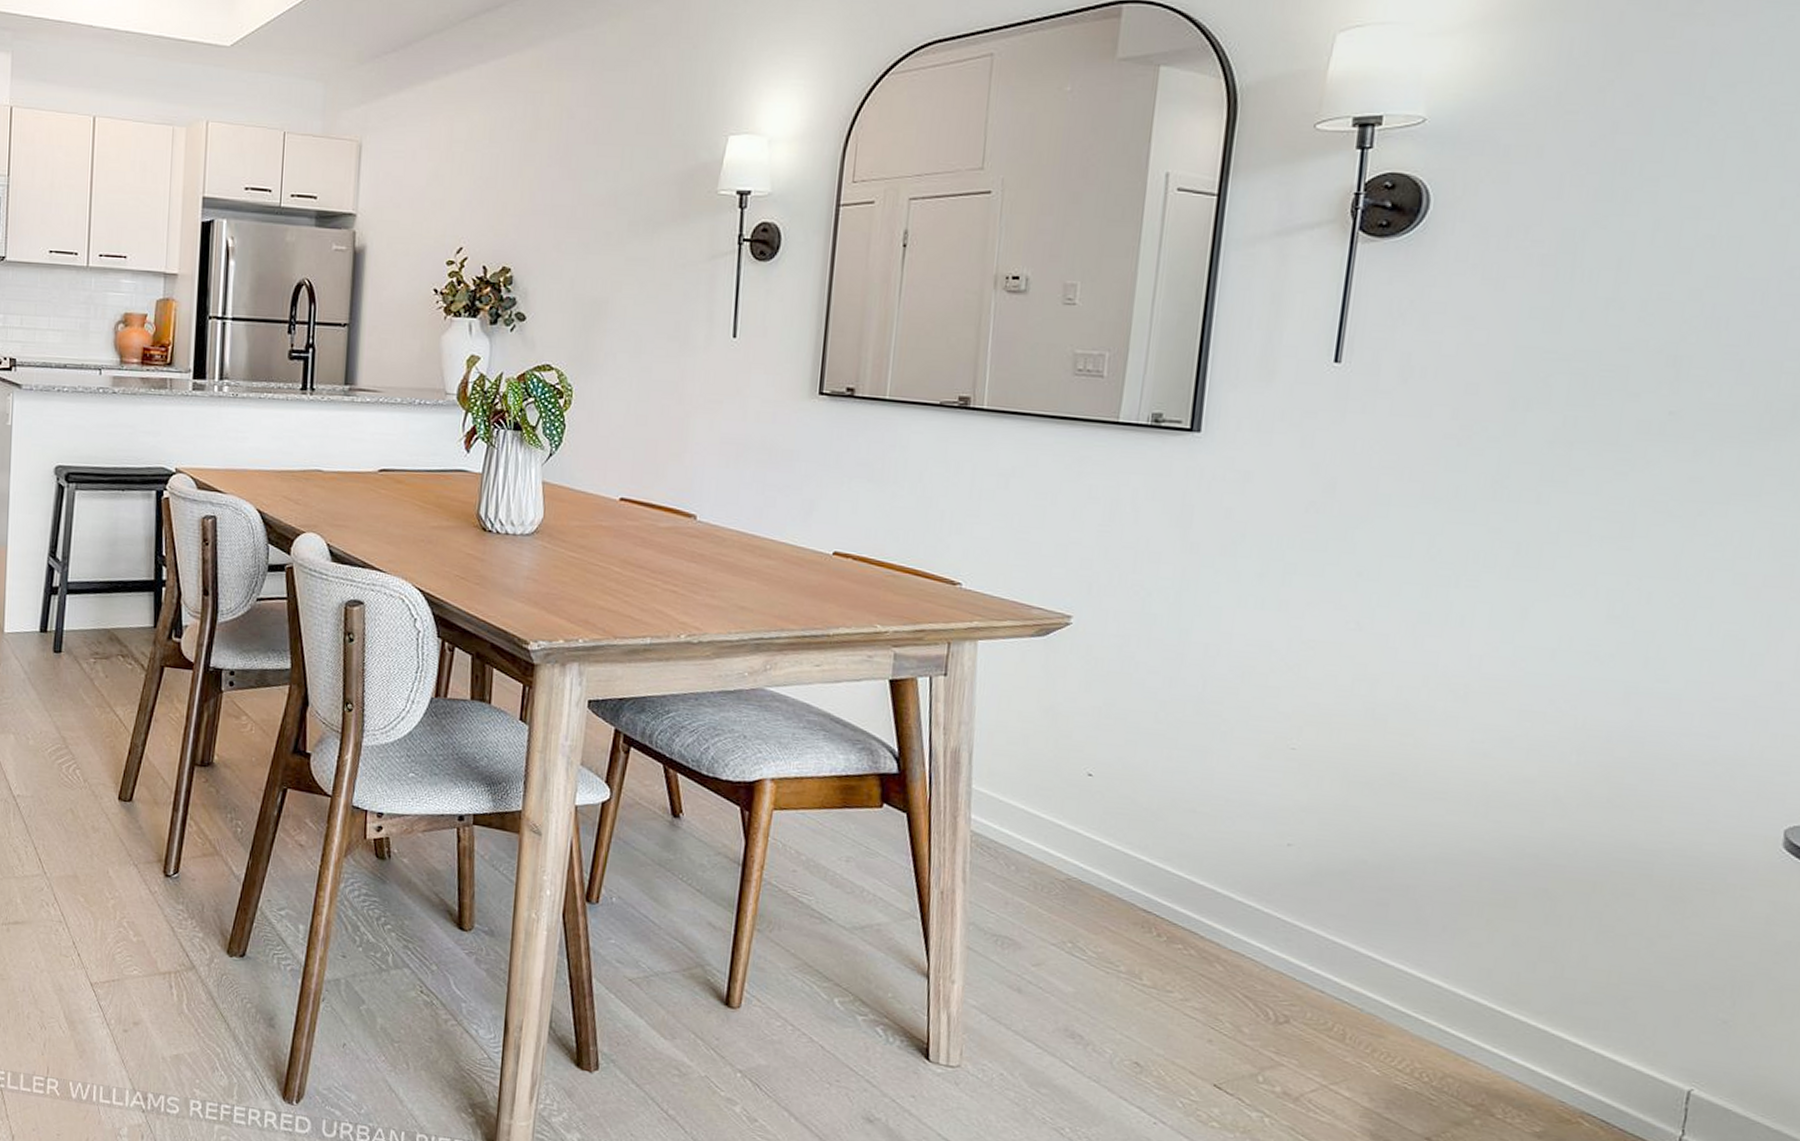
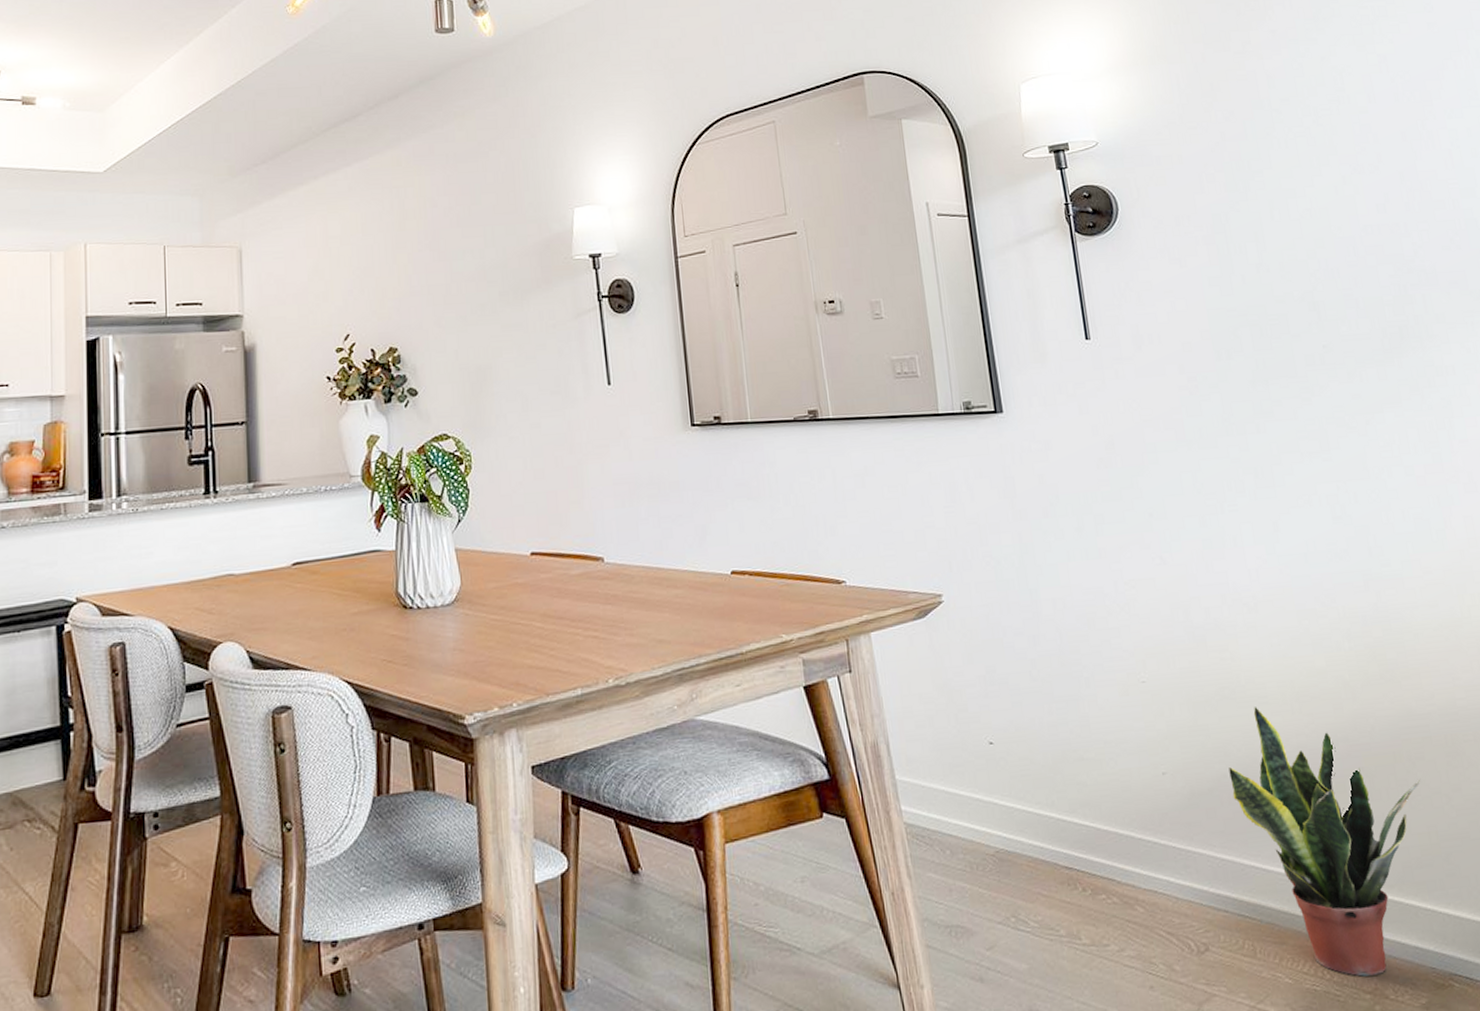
potted plant: none [1368,800,1621,1093] -> present [1229,707,1421,977]

